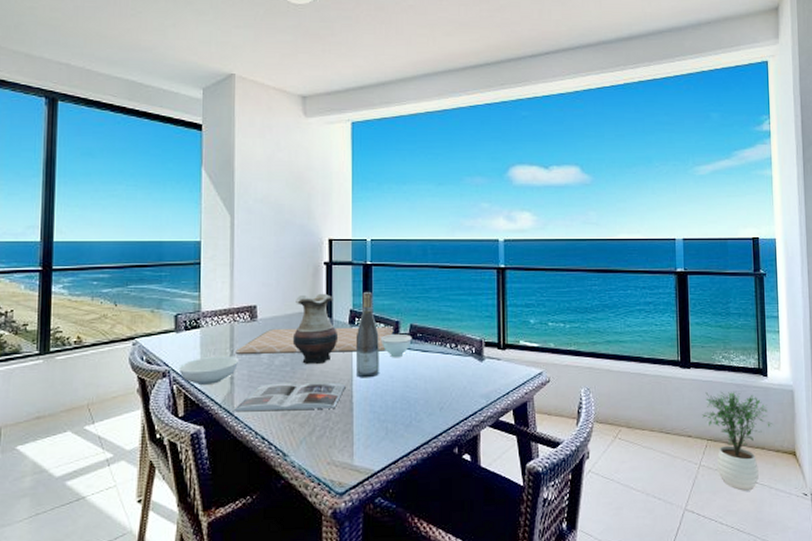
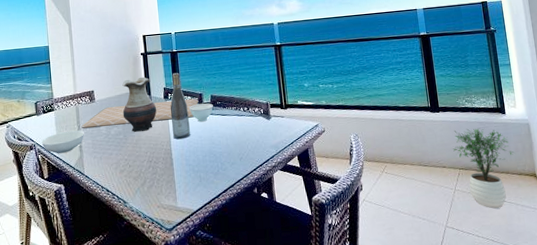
magazine: present [233,382,346,411] -> none [84,144,166,171]

